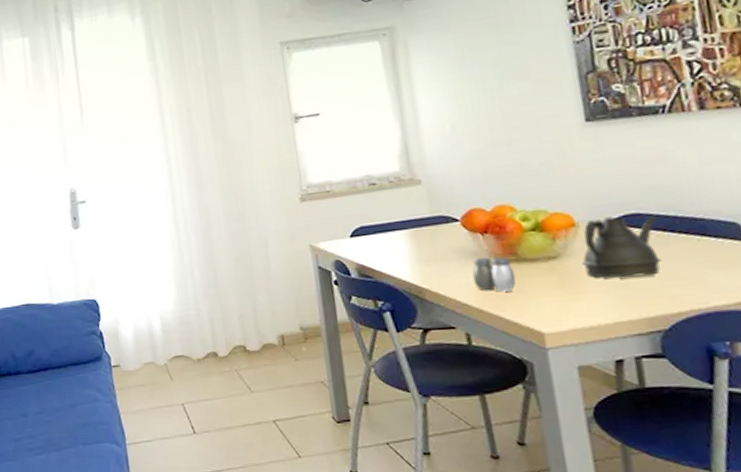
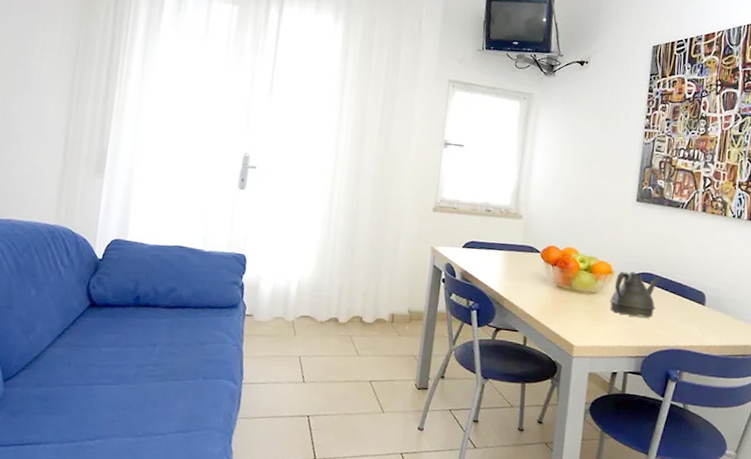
salt and pepper shaker: present [472,257,517,292] -> none [538,282,567,311]

